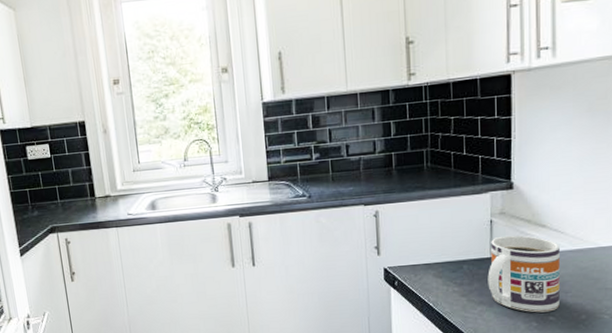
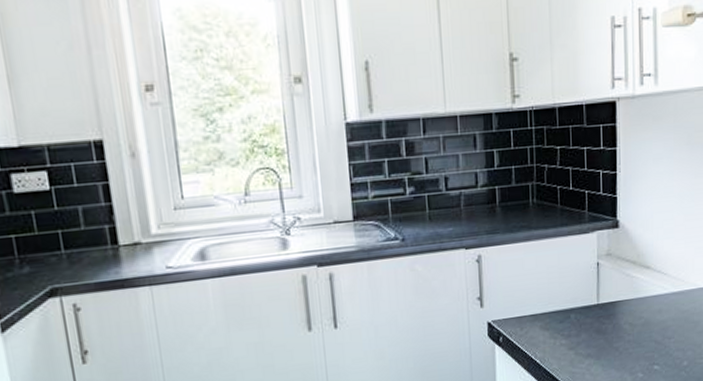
mug: present [487,235,560,313] -> none [595,278,663,363]

